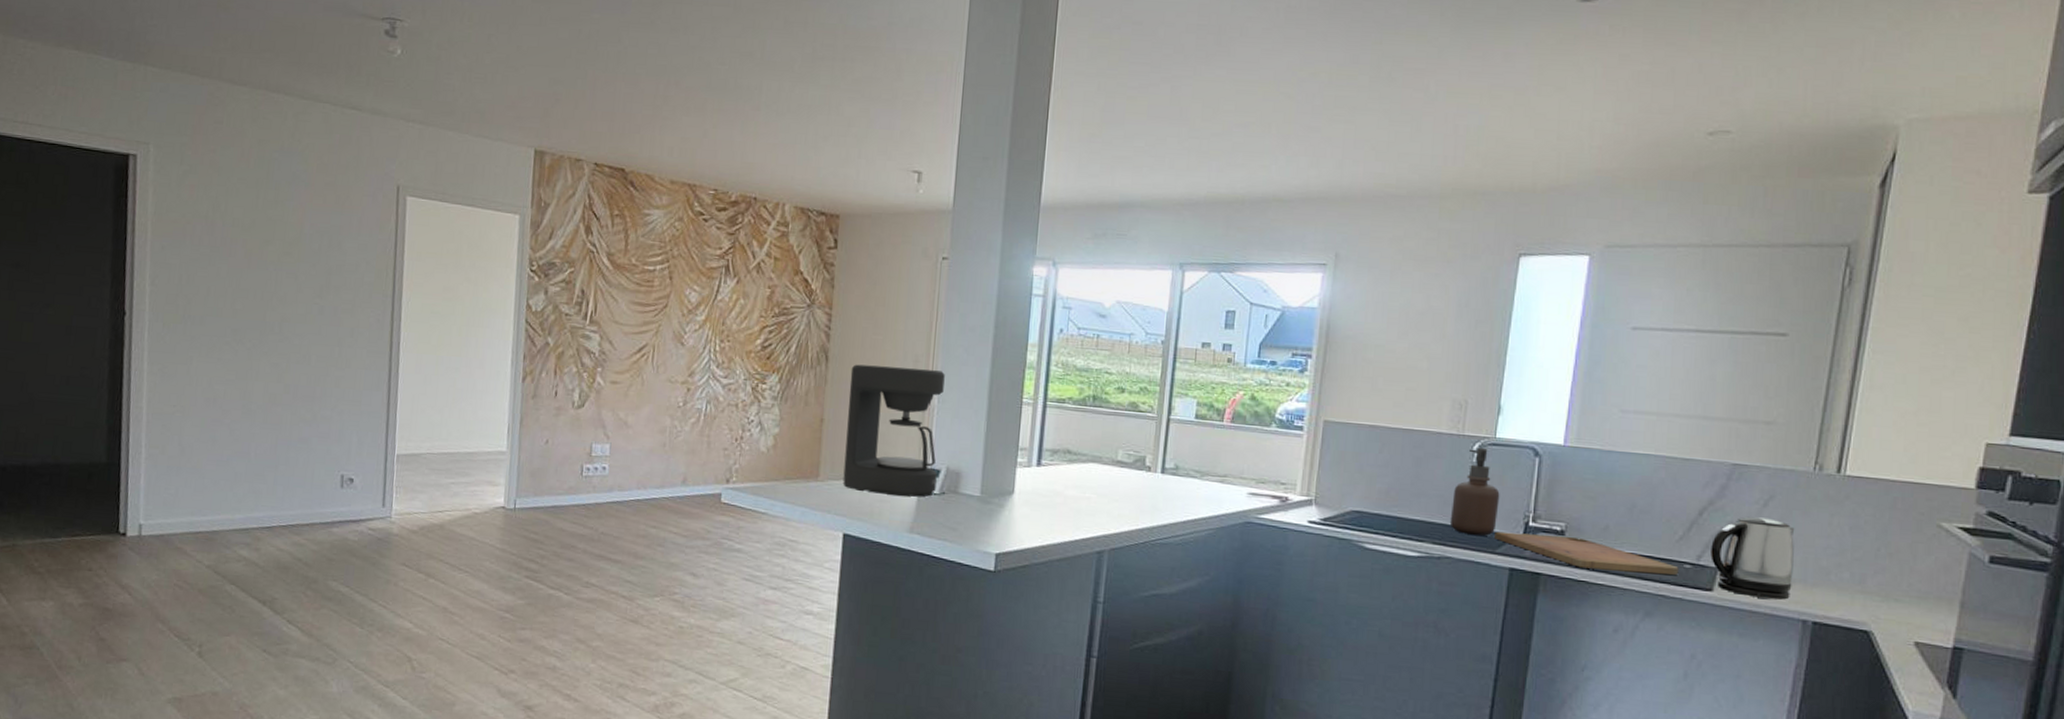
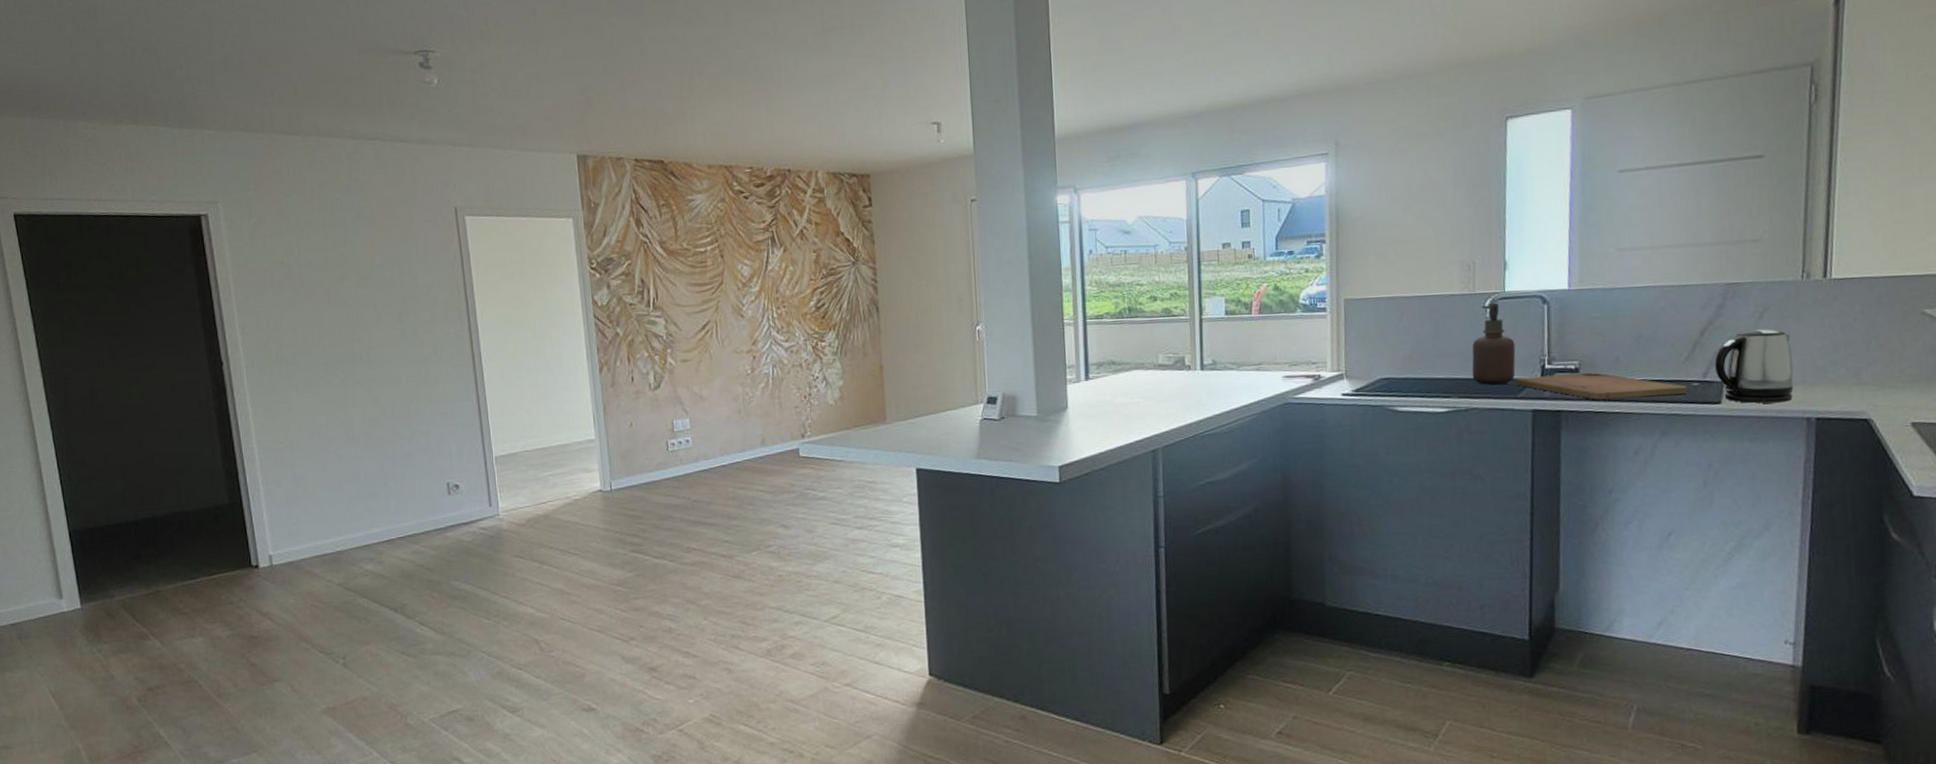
coffee maker: present [843,364,945,497] -> none [901,306,995,427]

